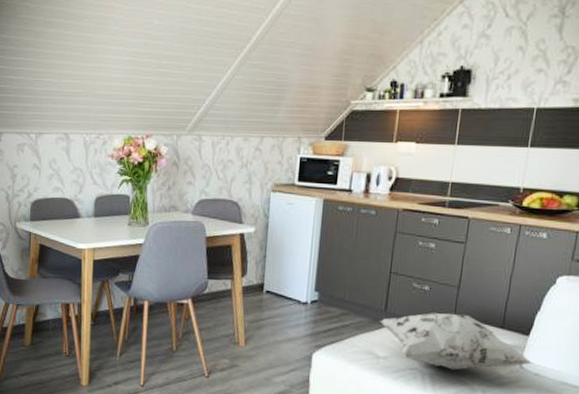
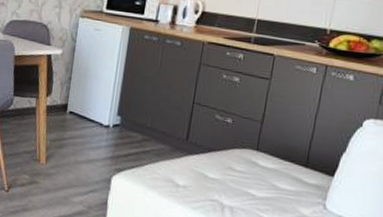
decorative pillow: present [379,313,534,370] -> none [180,145,338,207]

